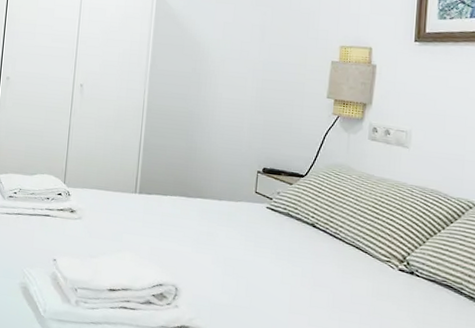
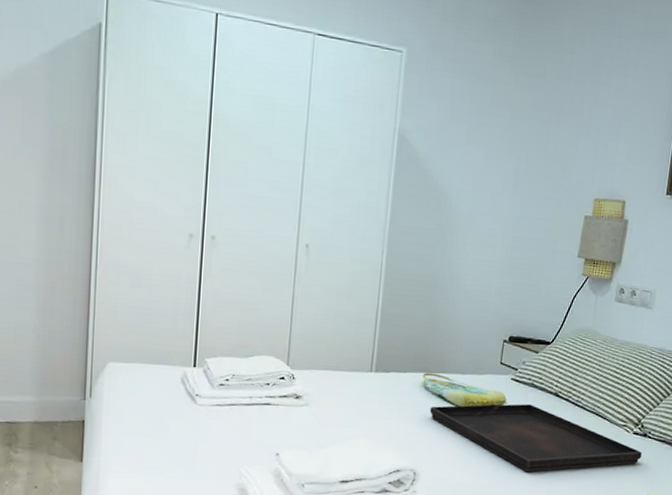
tote bag: none [182,197,264,233] -> present [423,373,507,408]
serving tray: none [189,228,410,302] -> present [429,404,642,473]

